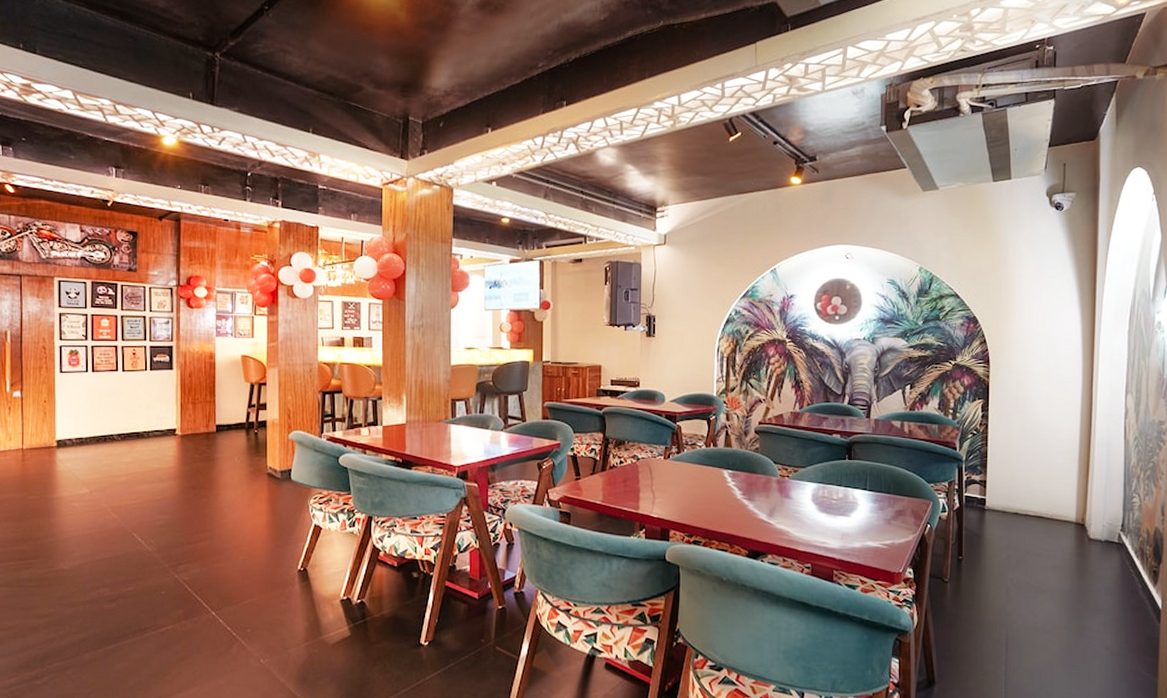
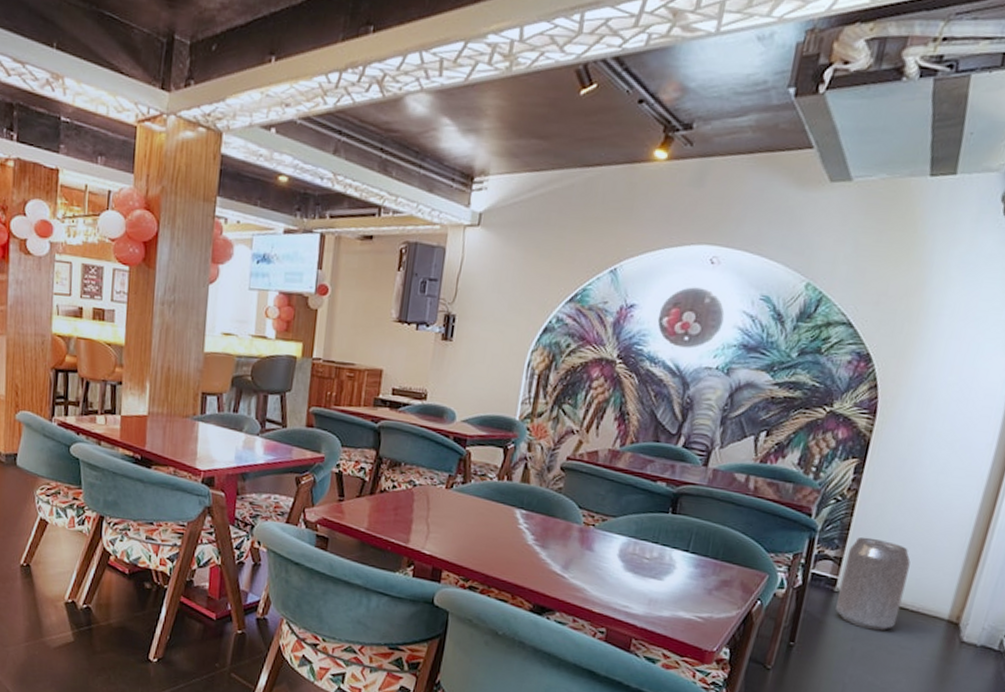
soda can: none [989,462,1038,538] -> present [835,537,911,631]

